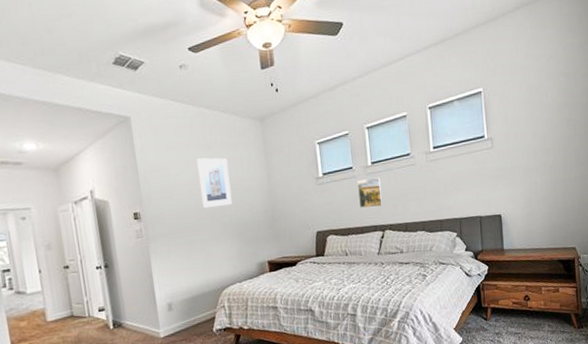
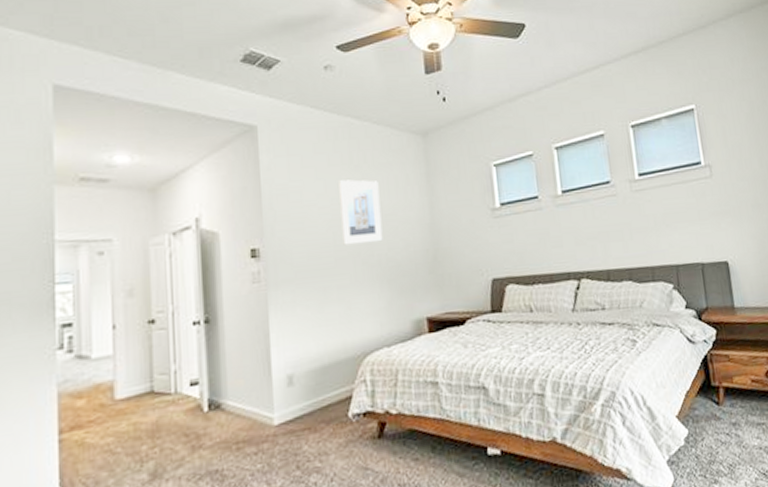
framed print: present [357,177,383,208] -> none [544,209,578,249]

